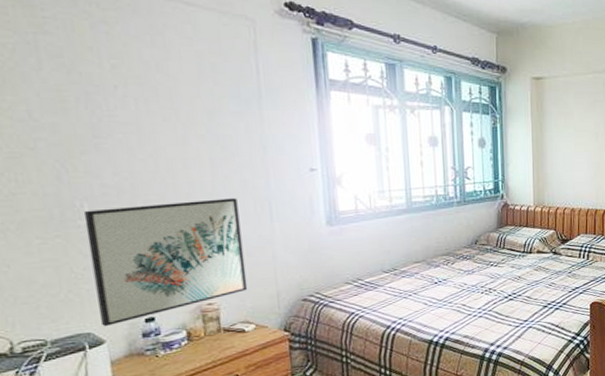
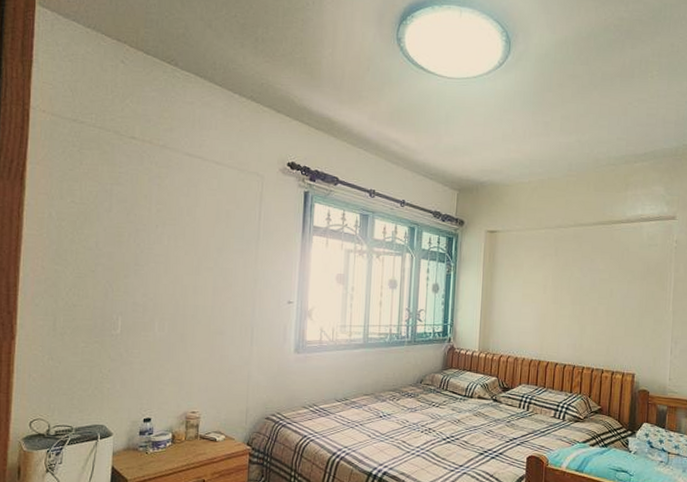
wall art: present [83,198,248,327] -> none [113,321,228,422]

